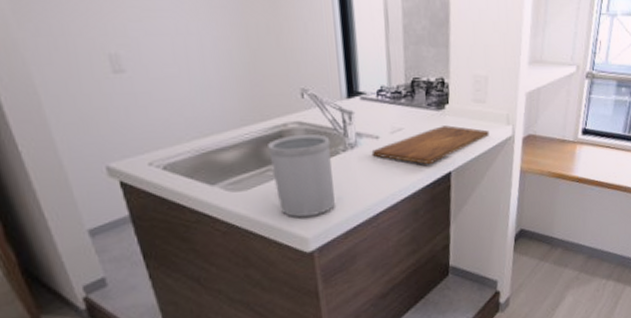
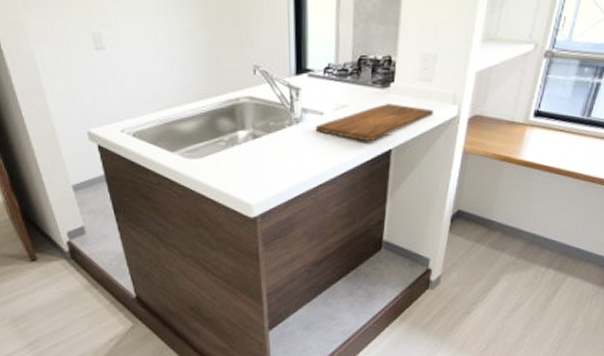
utensil holder: present [268,134,335,217] -> none [221,109,279,185]

